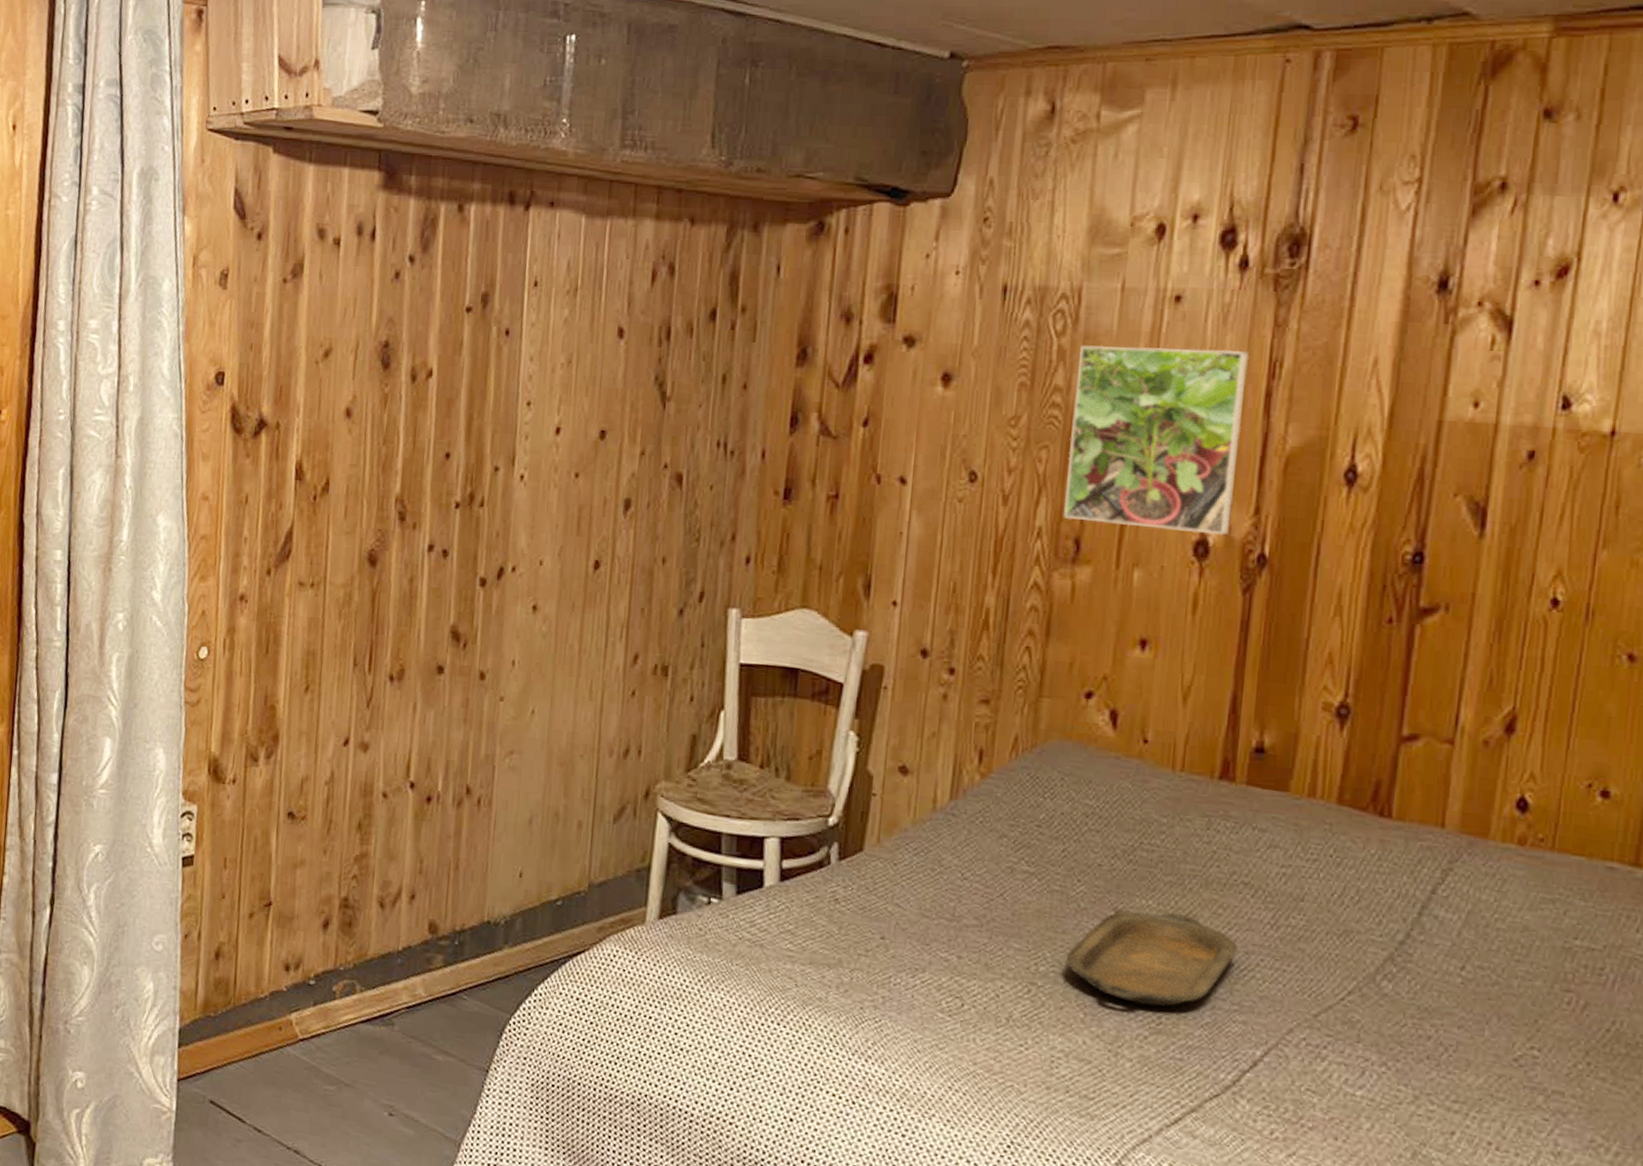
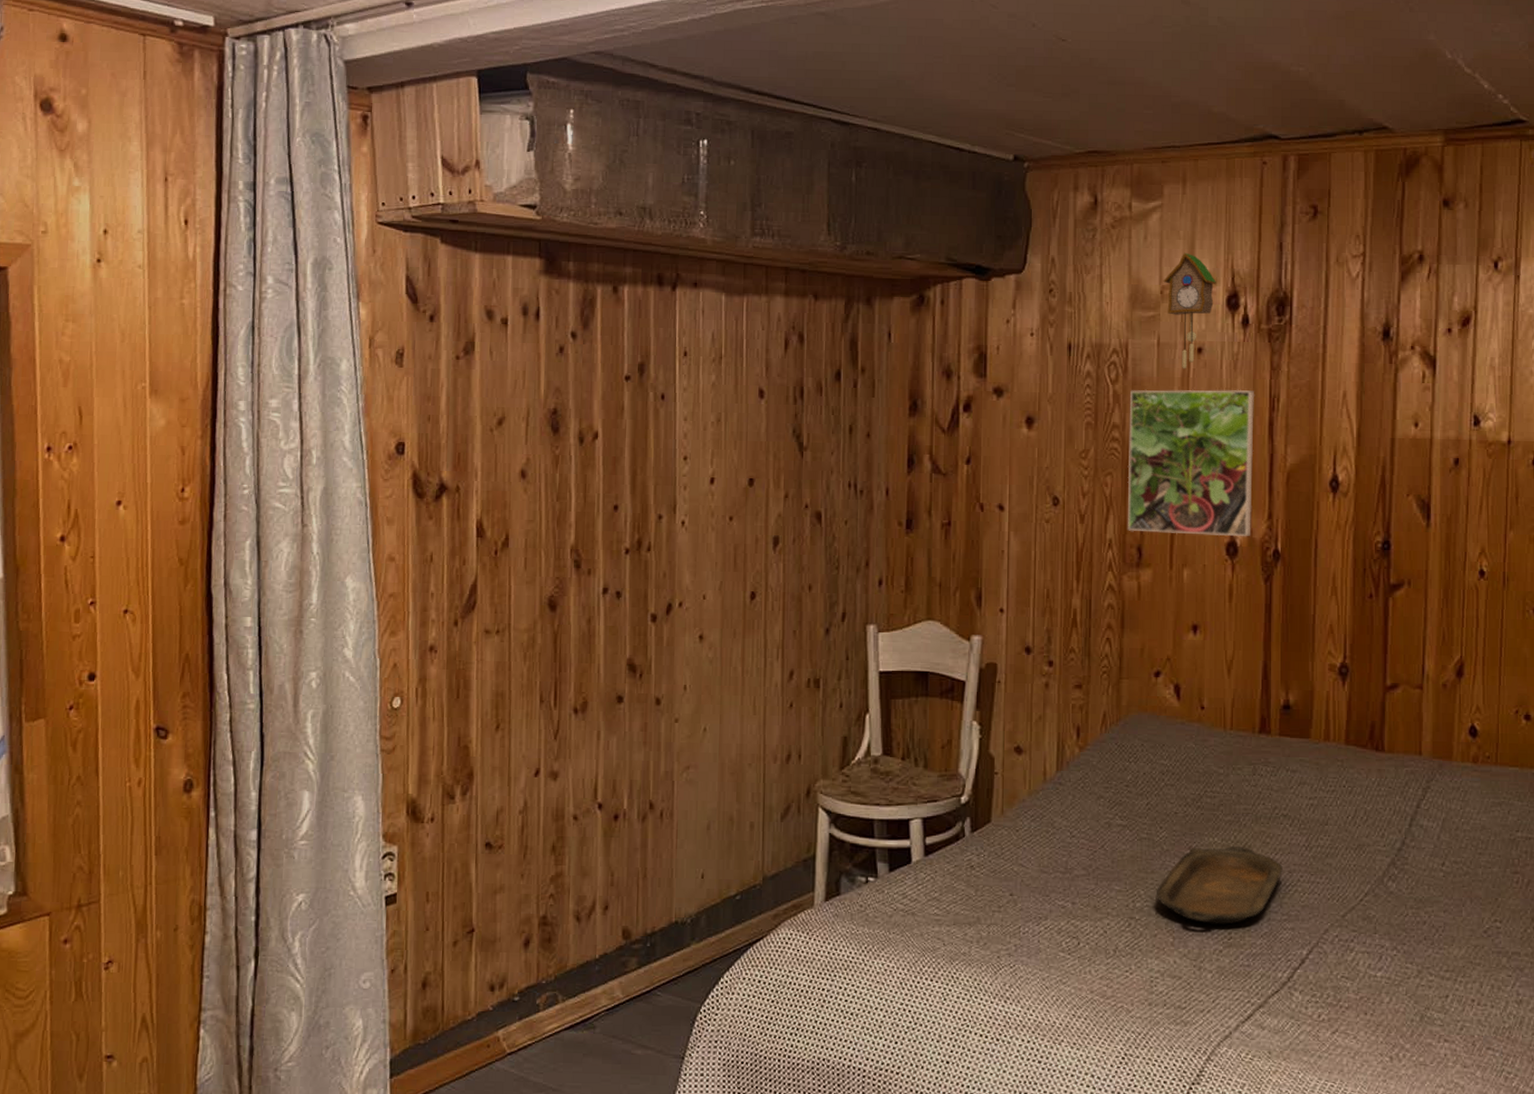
cuckoo clock: none [1135,175,1208,322] -> present [1163,252,1216,369]

